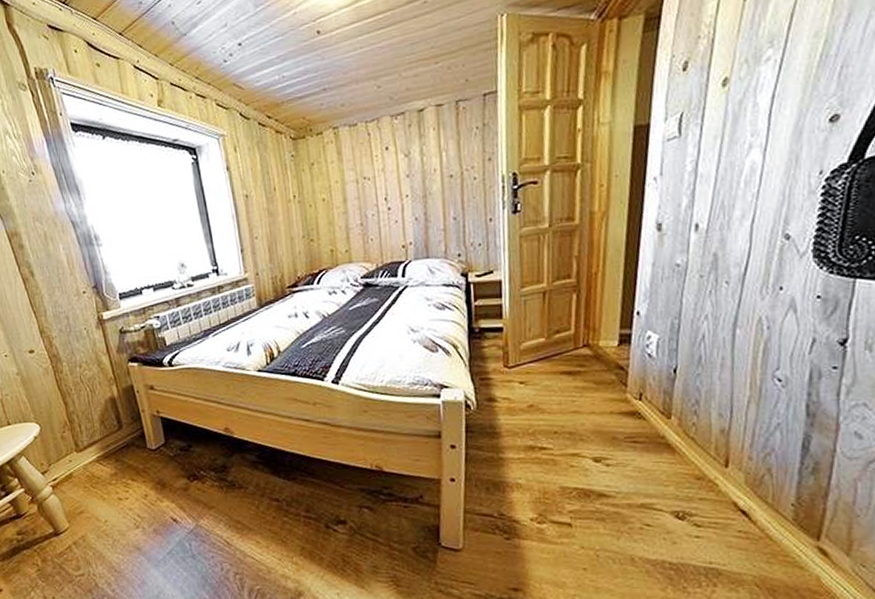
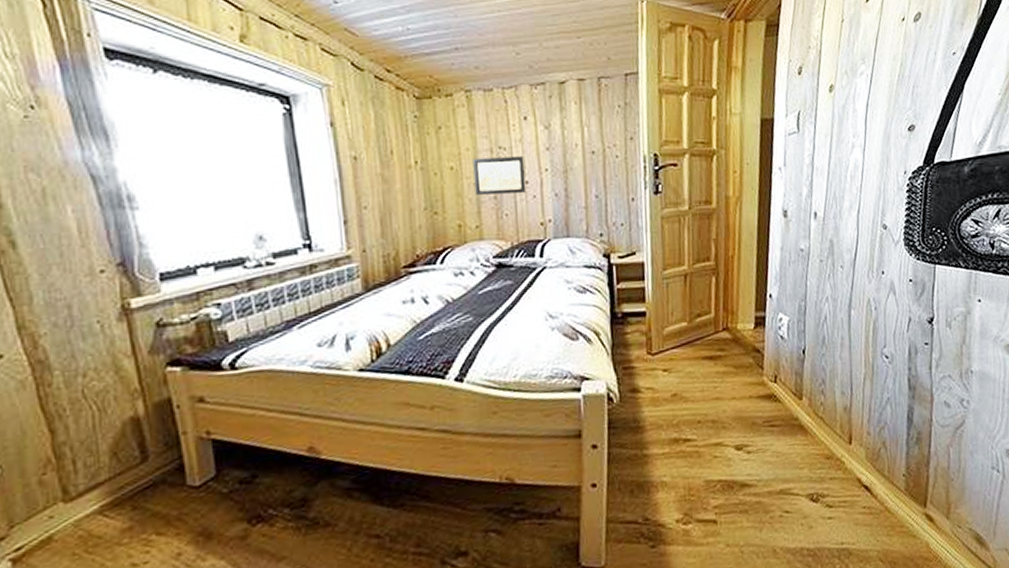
wall art: none [341,184,389,223] -> present [473,156,526,195]

